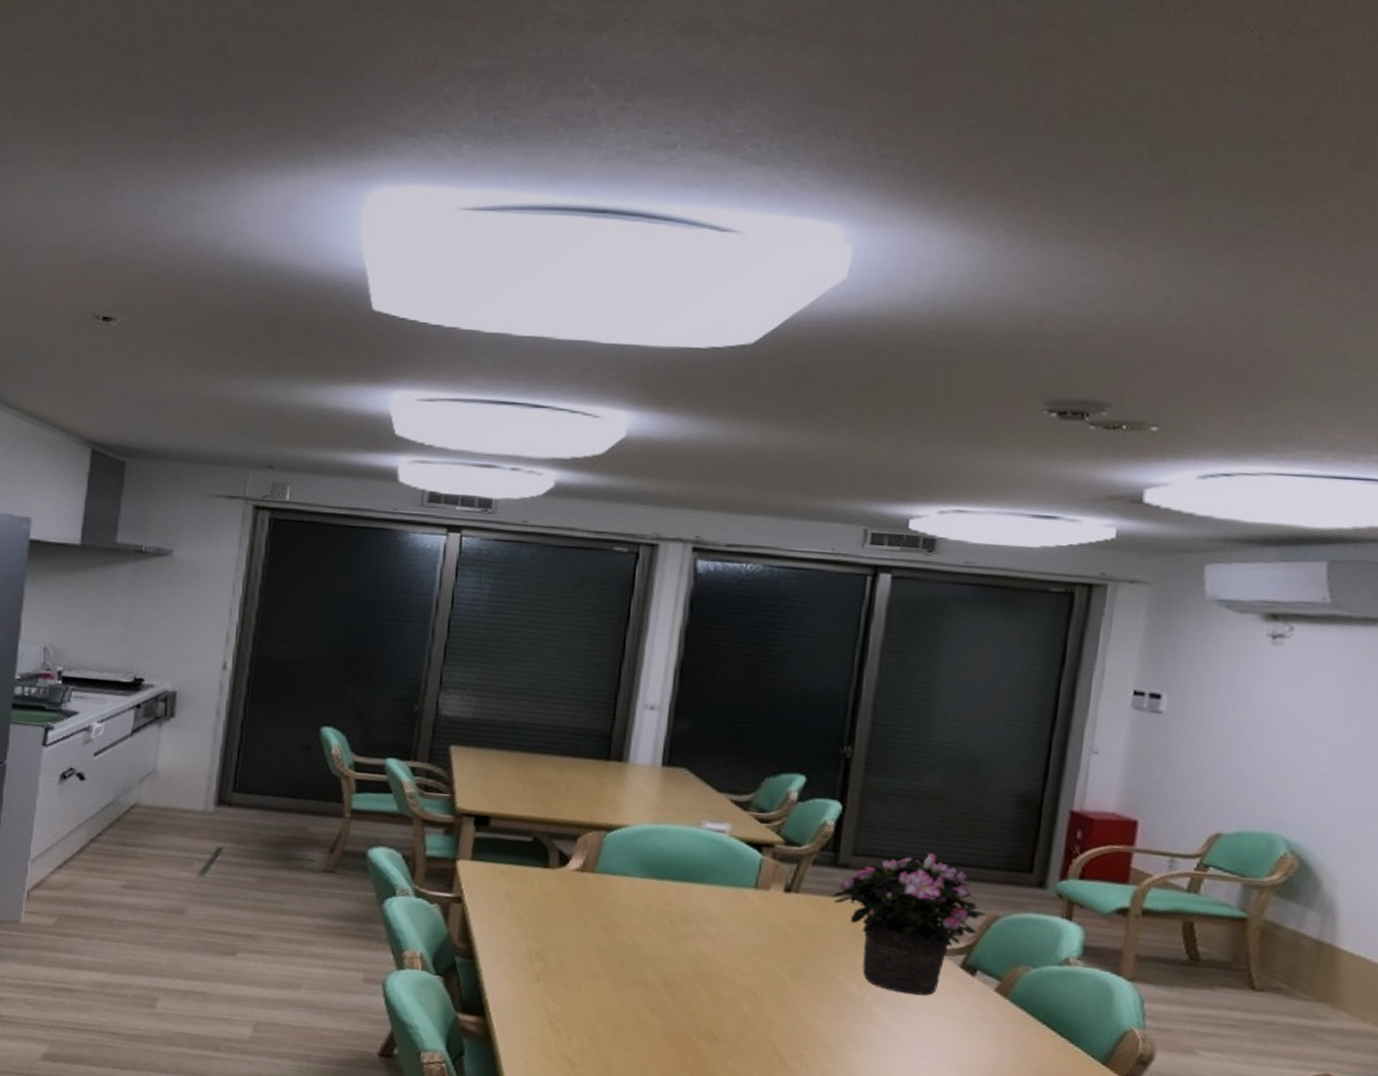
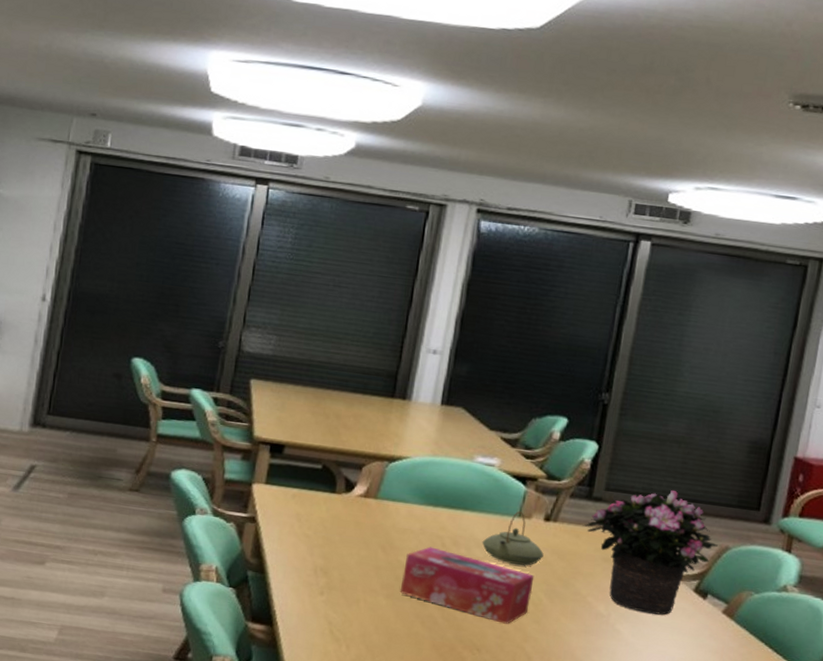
tissue box: none [624,924,776,1009] -> present [399,546,535,624]
teapot: none [714,881,785,943] -> present [482,511,544,566]

